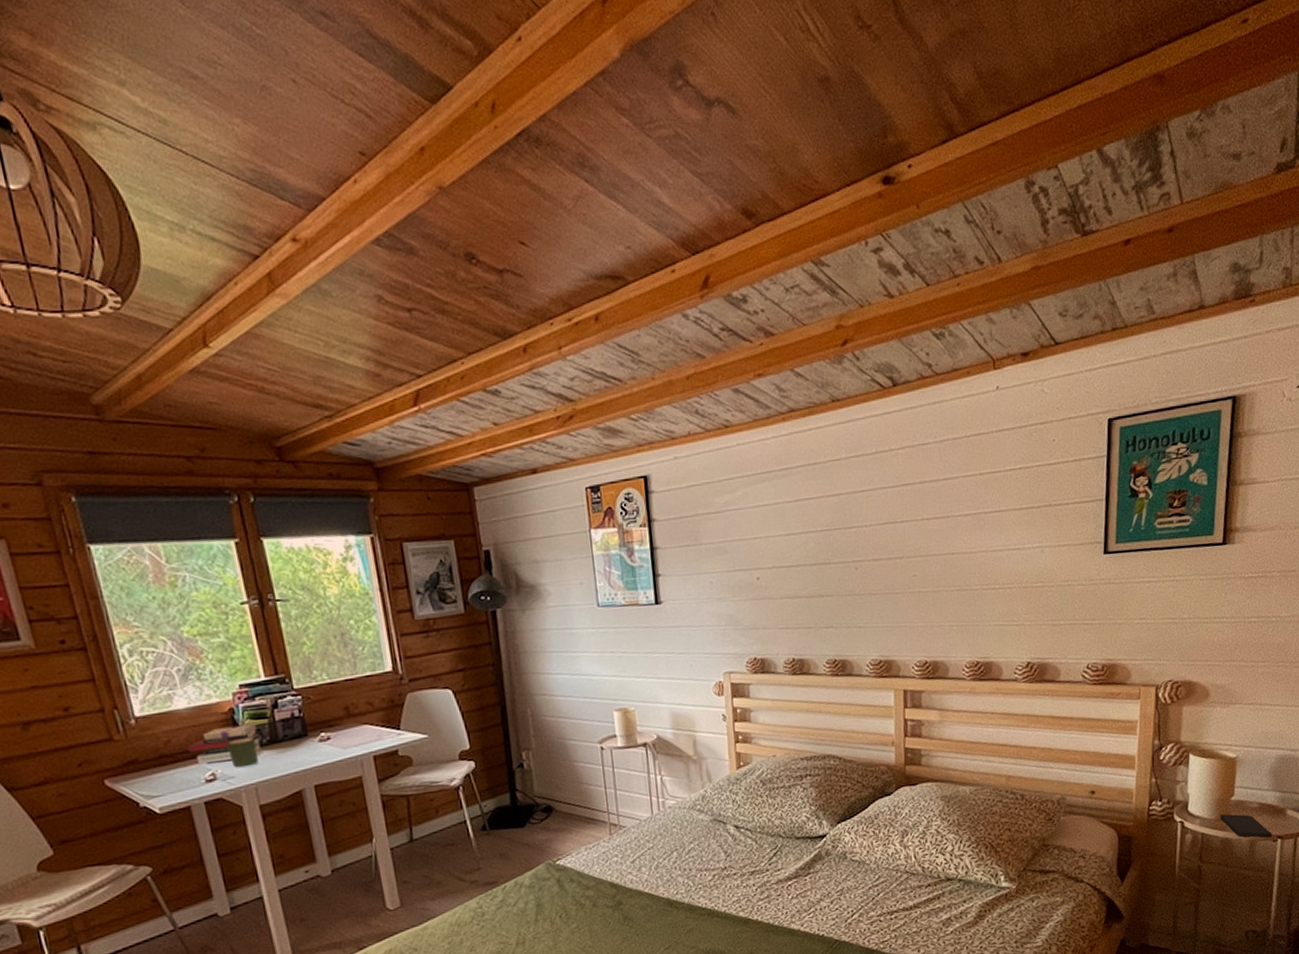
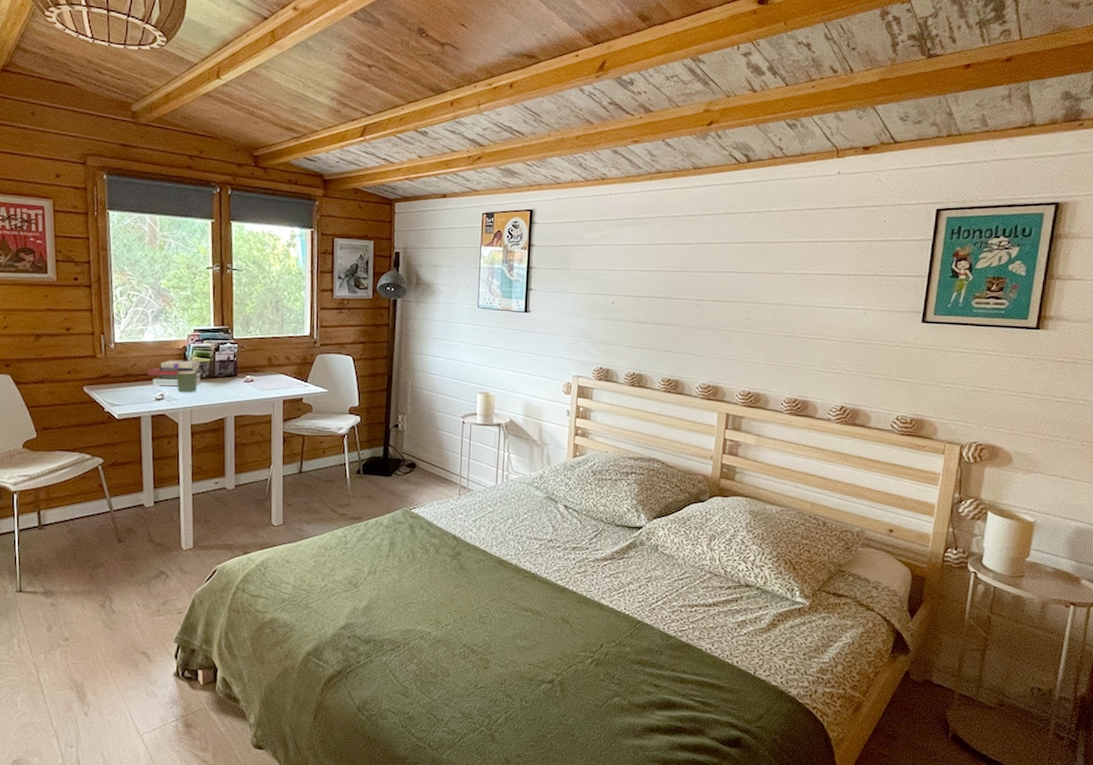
mobile phone: present [1220,814,1273,838] -> none [1014,573,1066,602]

